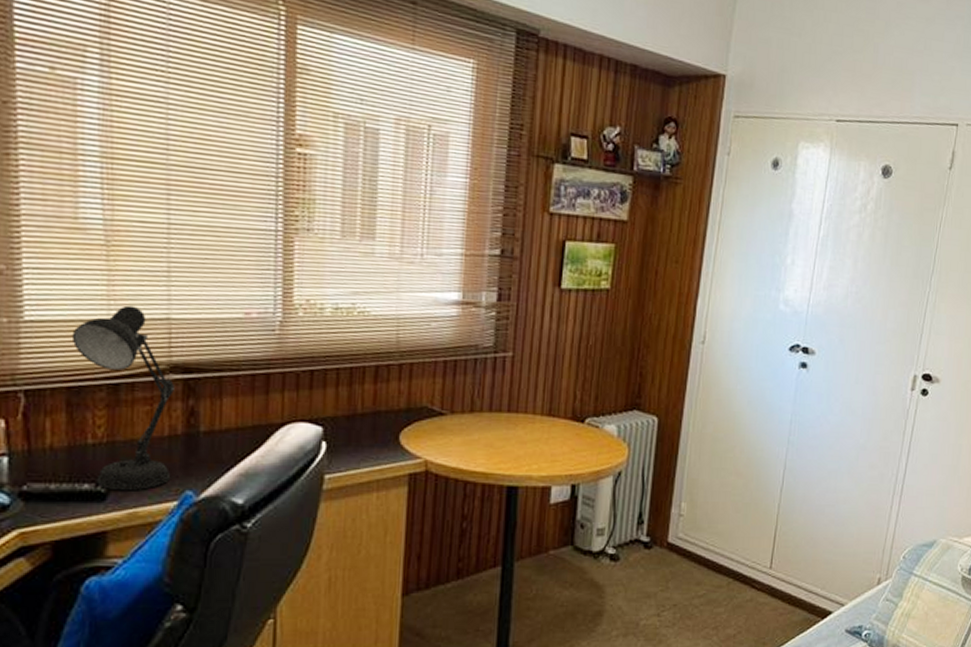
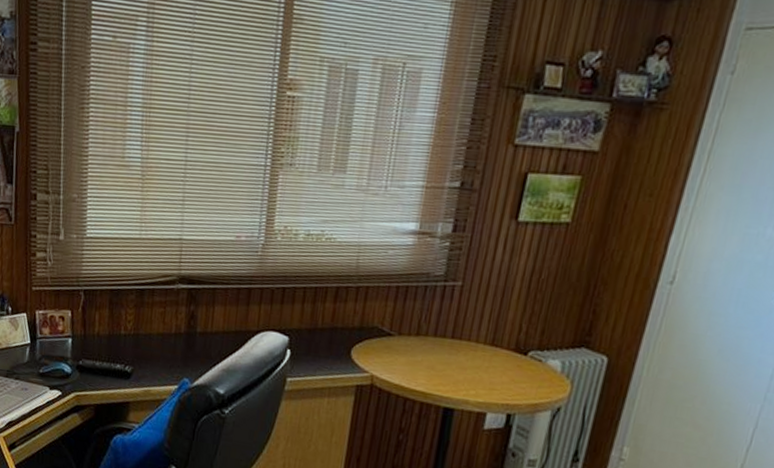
desk lamp: present [71,305,174,491] -> none [115,227,182,374]

